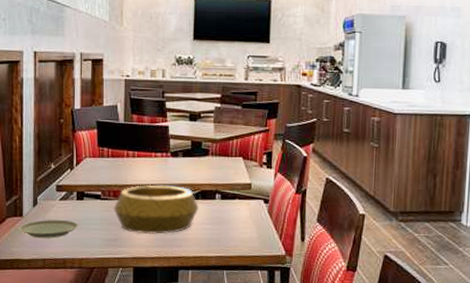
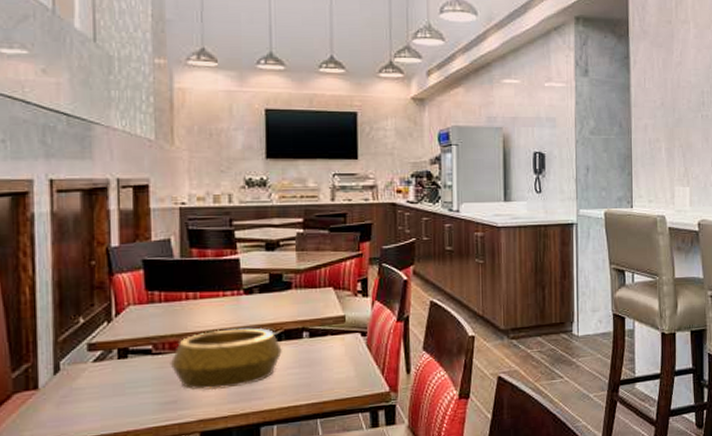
plate: present [19,219,79,239] -> none [32,385,122,415]

